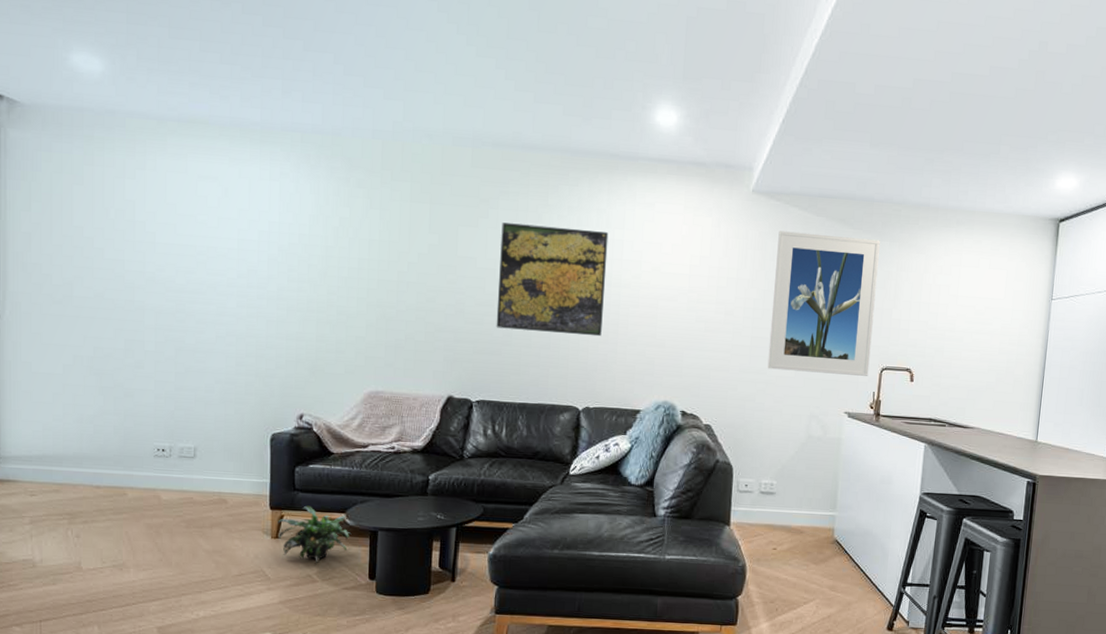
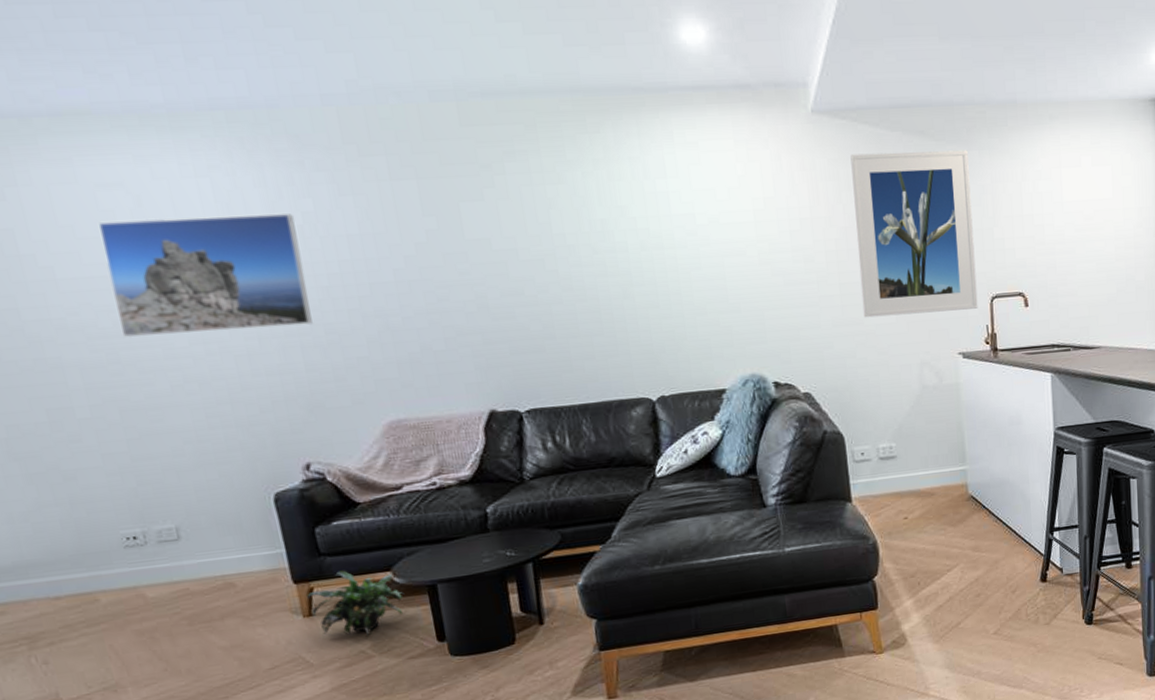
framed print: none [191,205,333,305] -> present [97,214,313,338]
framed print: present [496,222,609,337] -> none [513,184,663,320]

